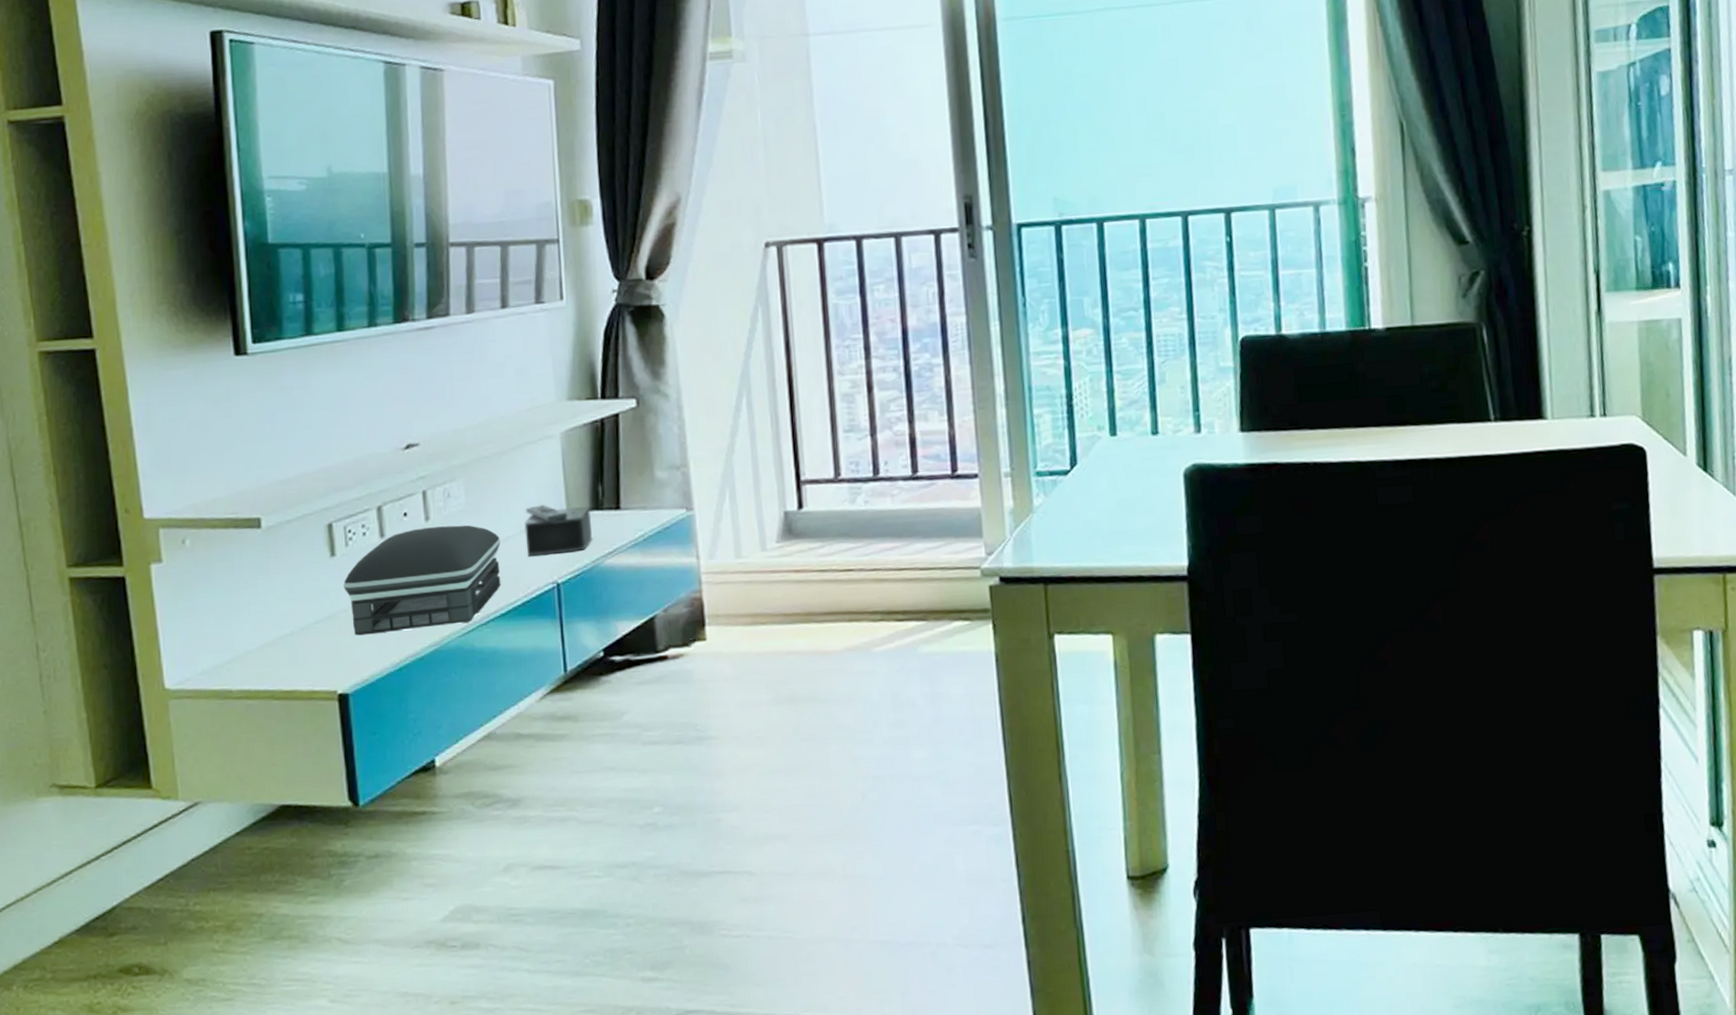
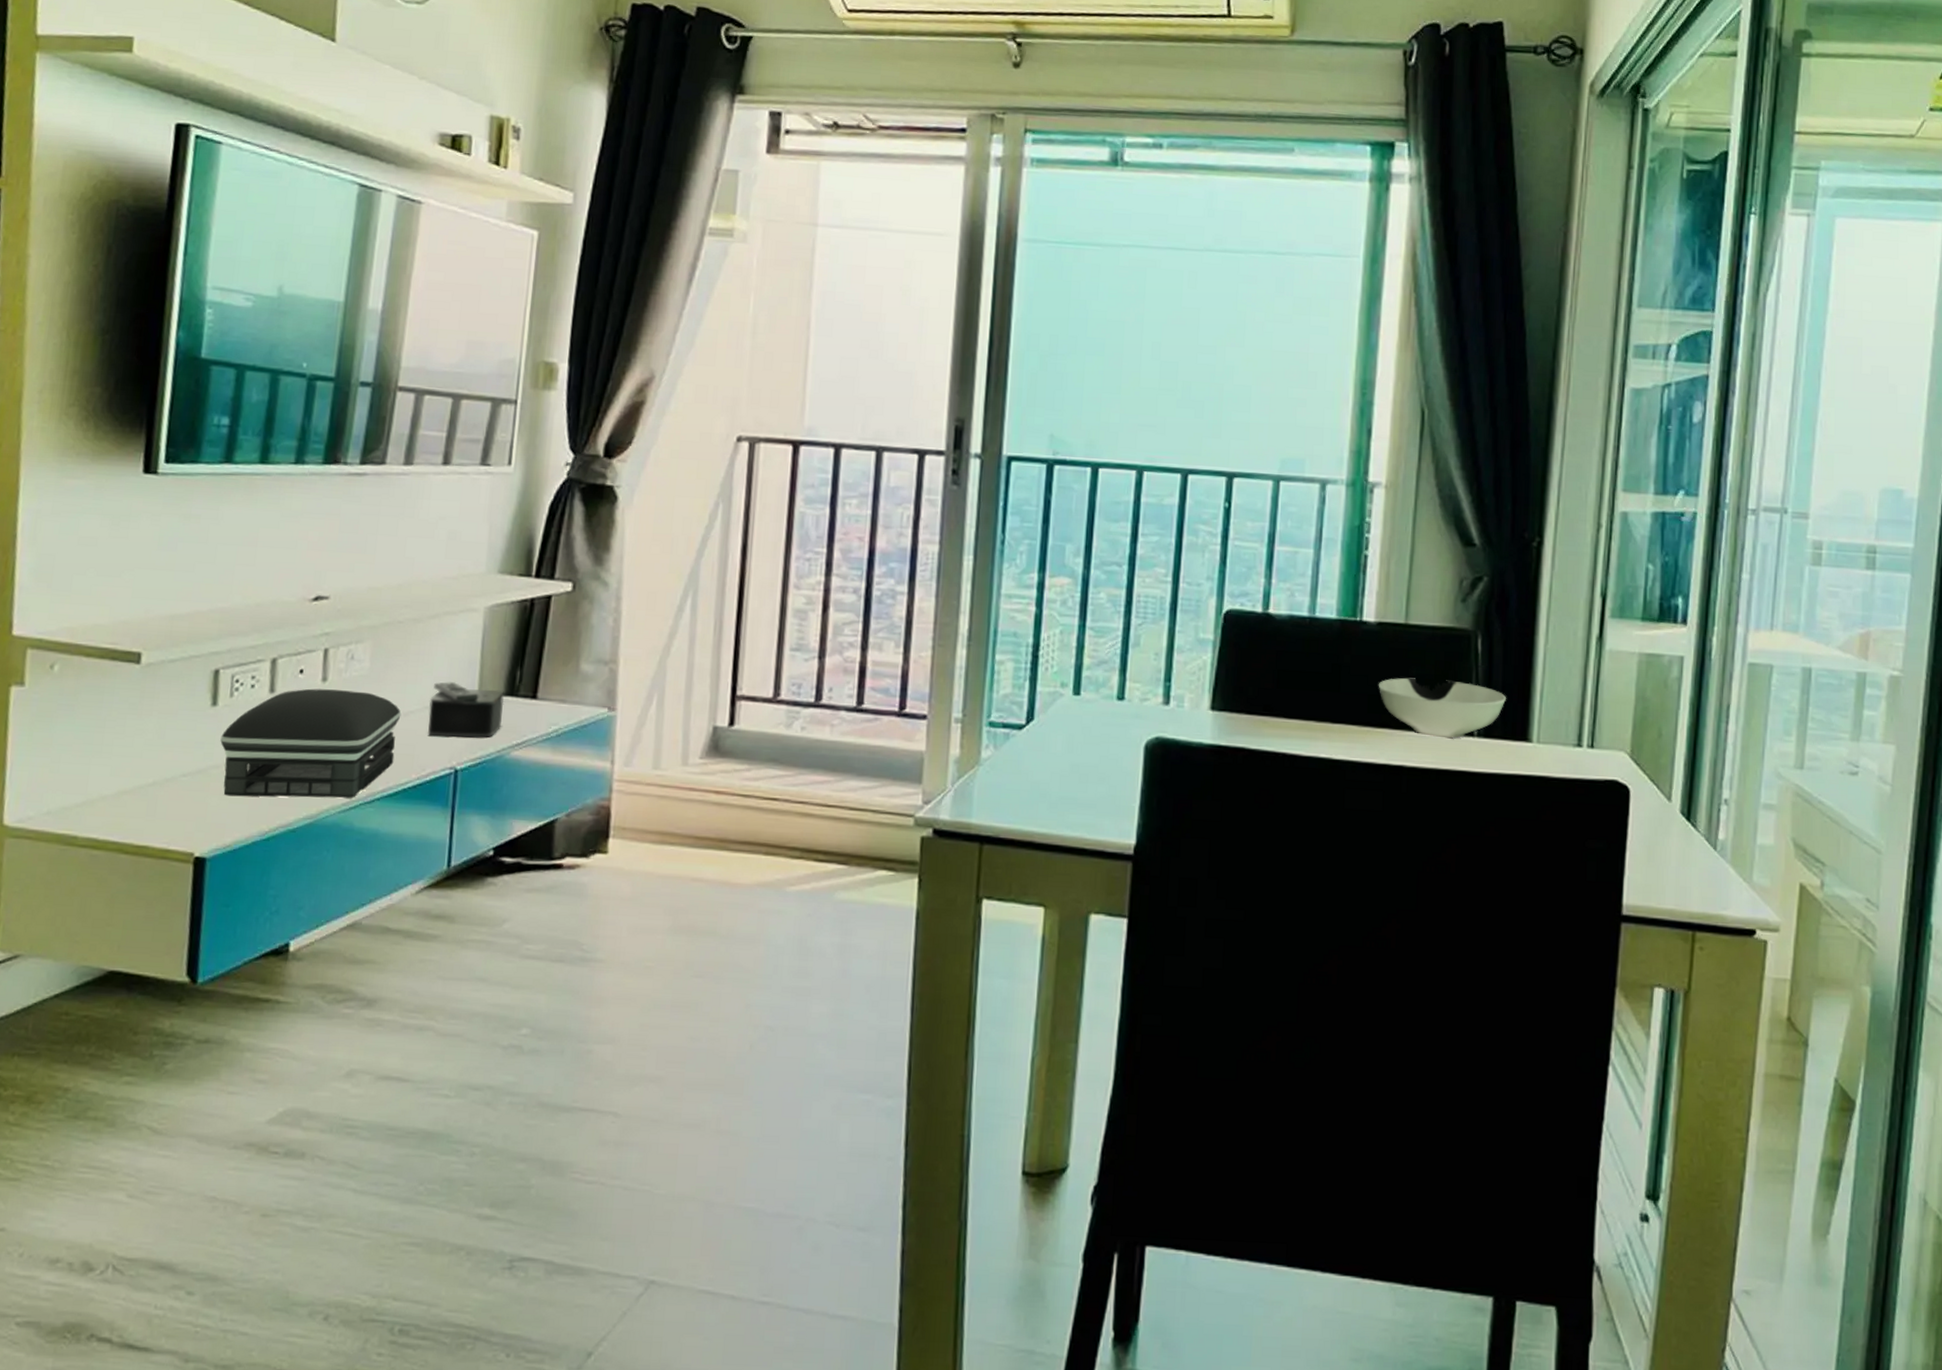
bowl: none [1395,372,1518,427] -> present [1379,677,1507,738]

